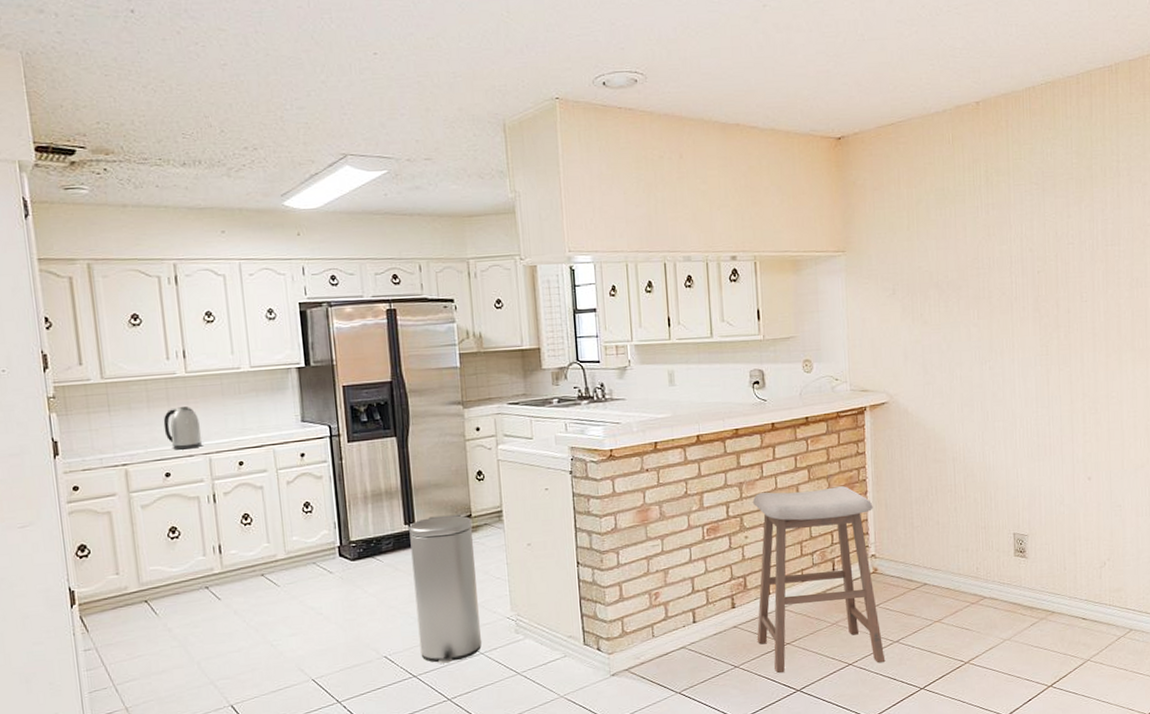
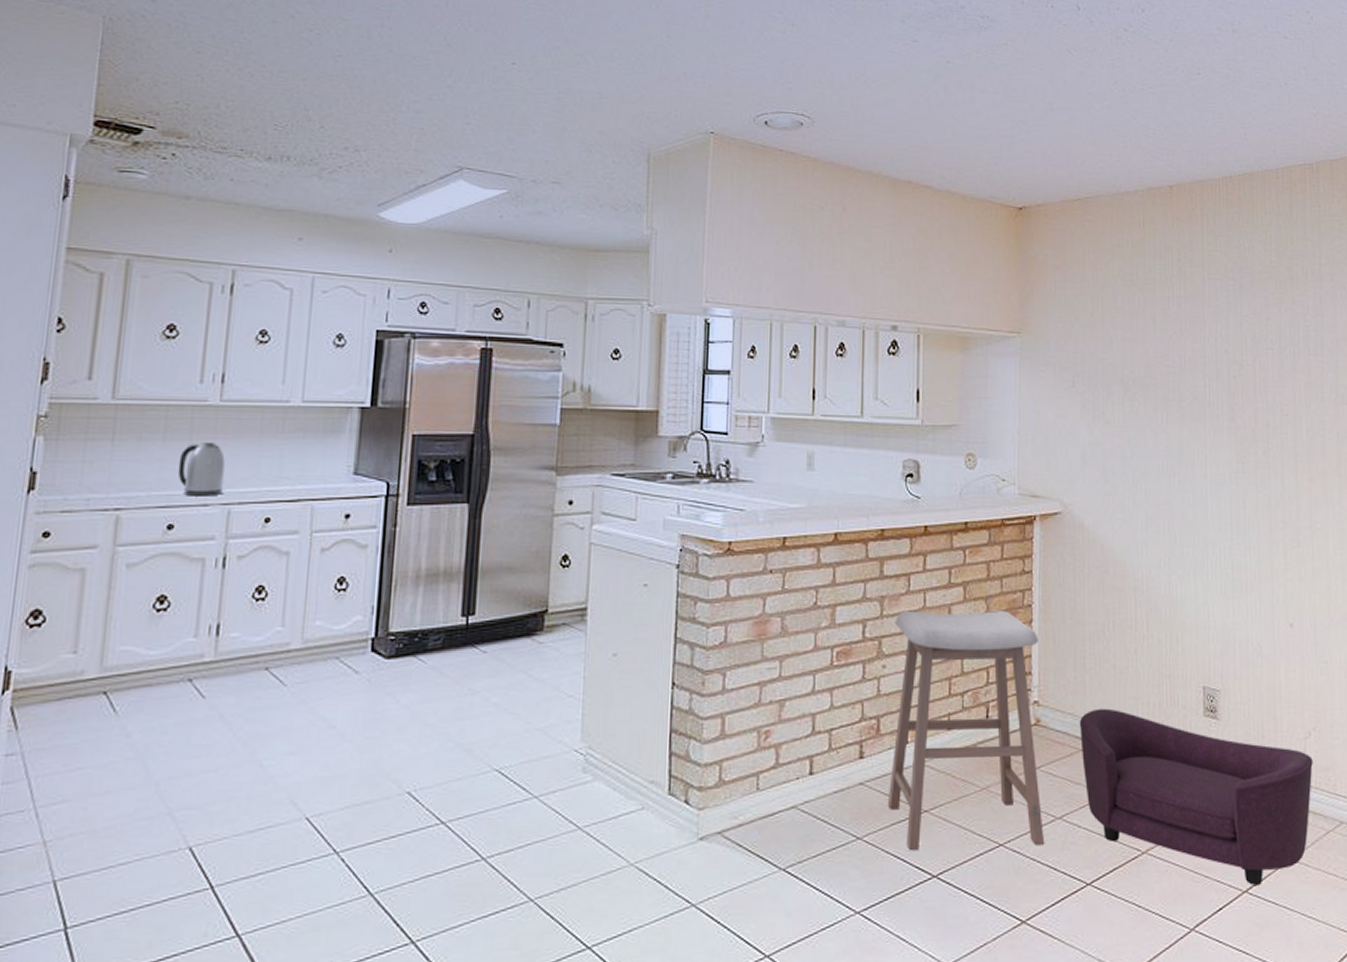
pedal bin: present [409,514,482,664] -> none [455,608,547,808]
dog bed: none [909,556,1107,681] -> present [1079,708,1313,885]

